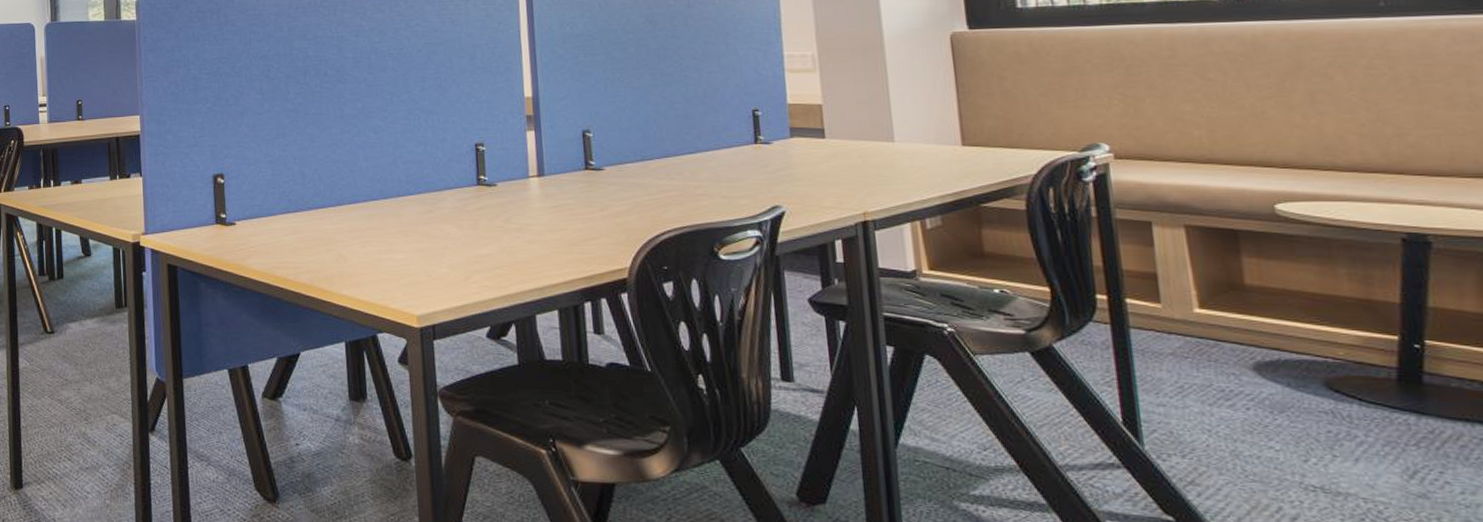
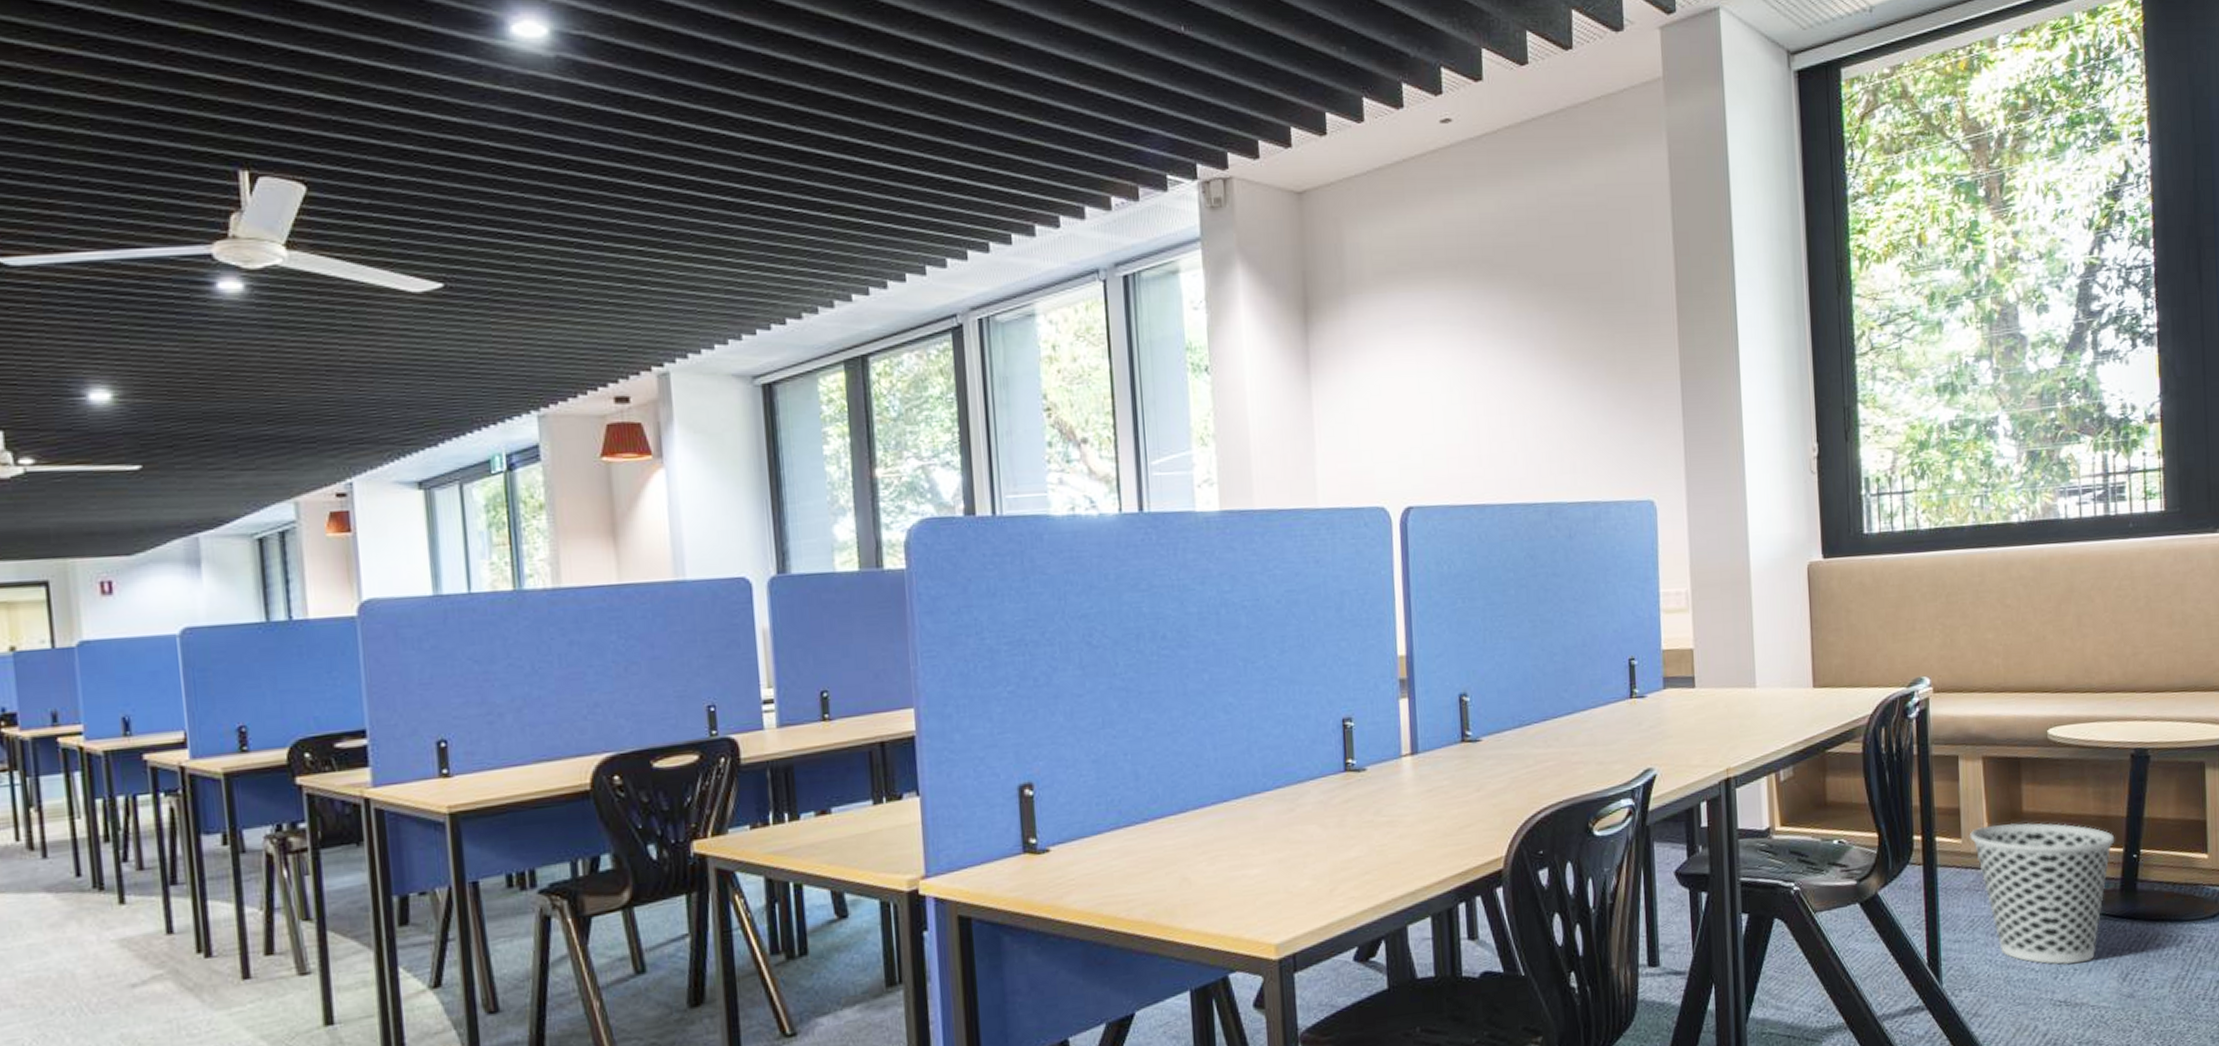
wastebasket: none [1171,295,1385,450] -> present [1969,823,2115,965]

